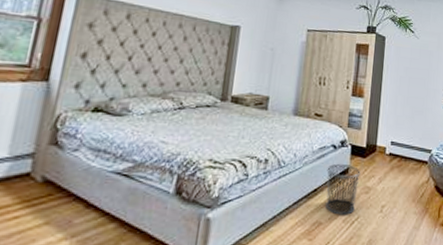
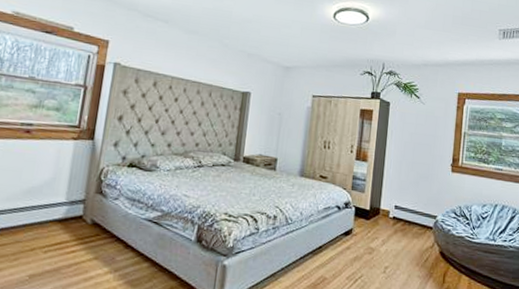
waste bin: present [326,163,361,215] -> none [330,223,364,273]

